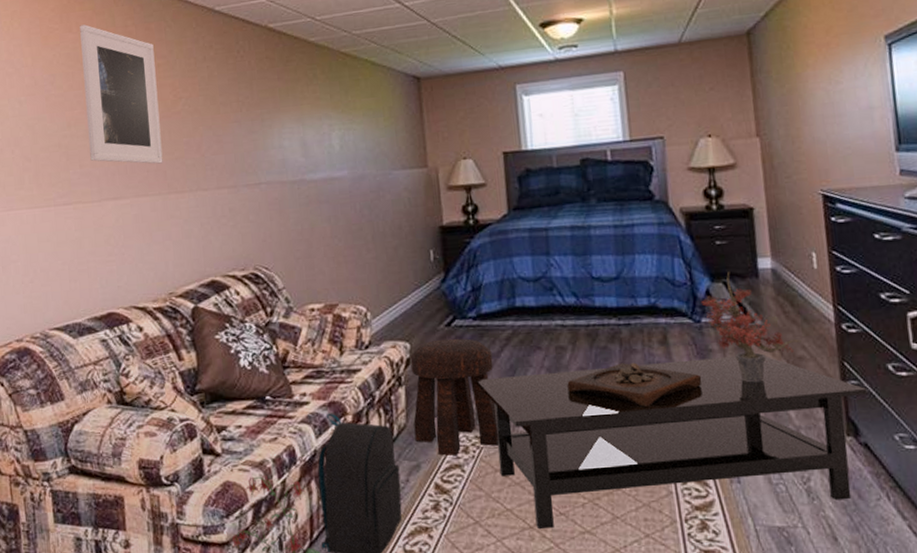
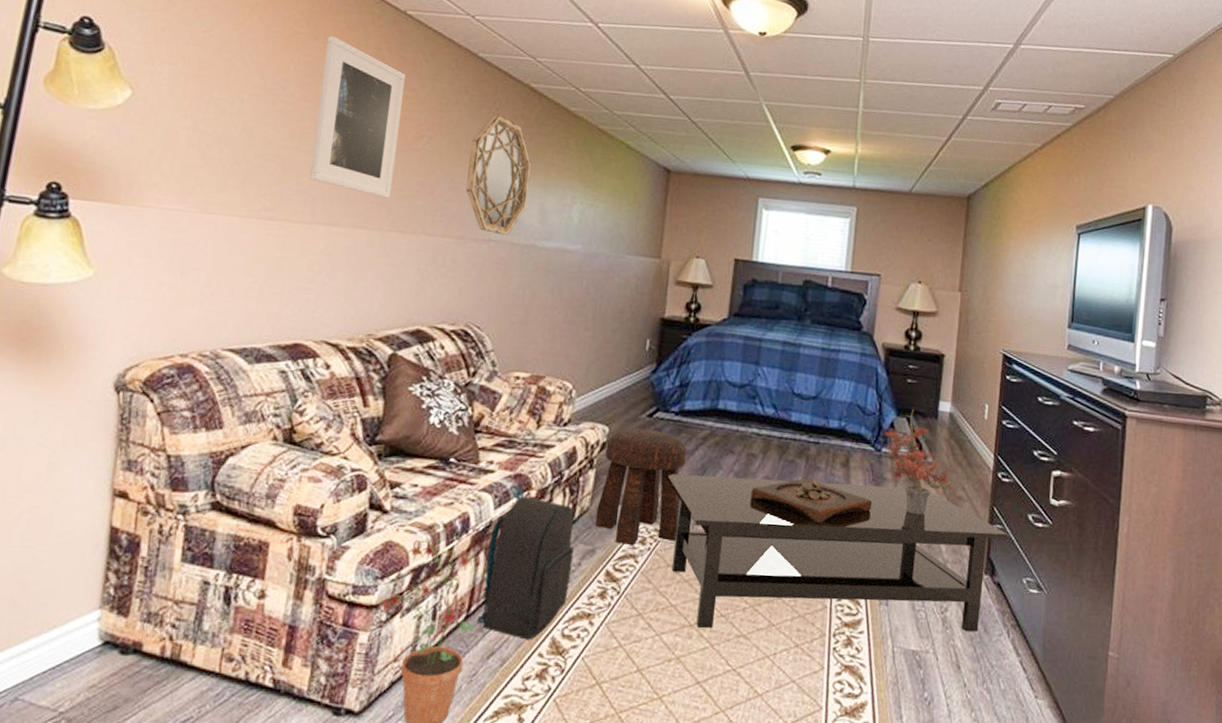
home mirror: none [225,61,289,177] -> present [466,114,532,236]

